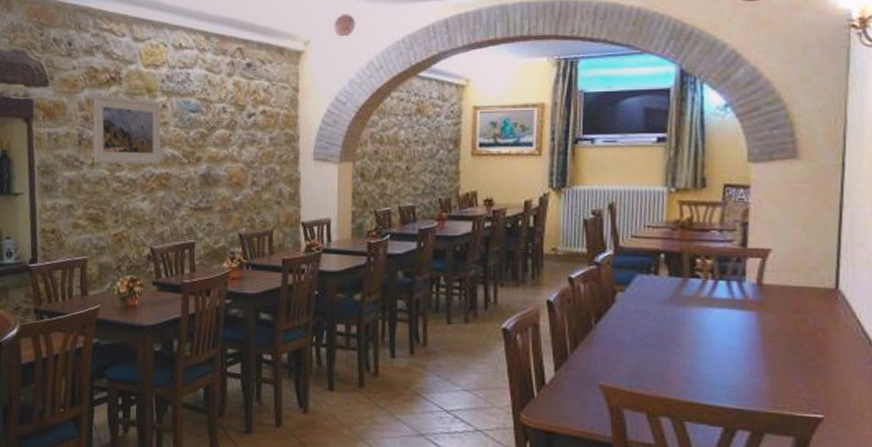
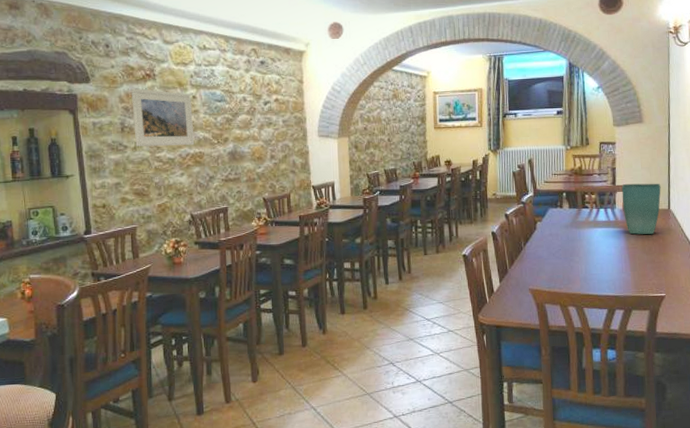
flower pot: none [756,247,824,324] -> present [621,183,661,235]

